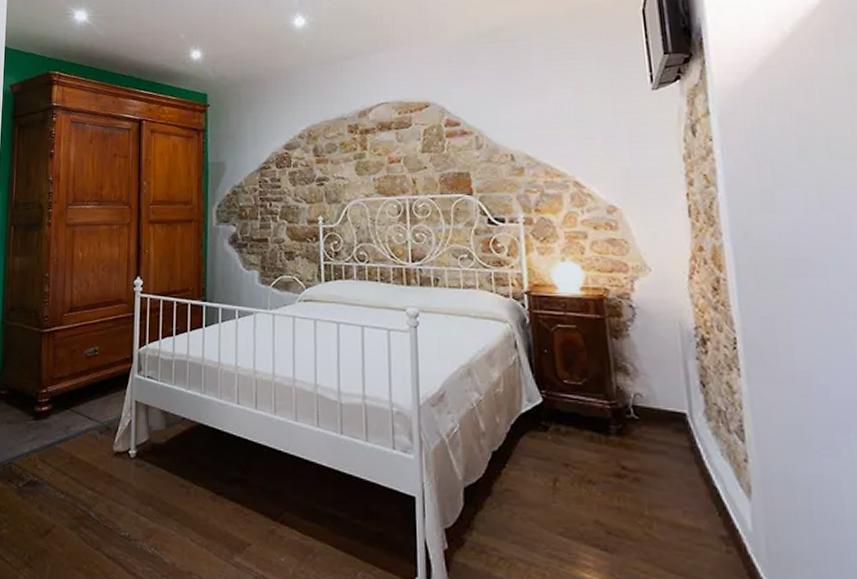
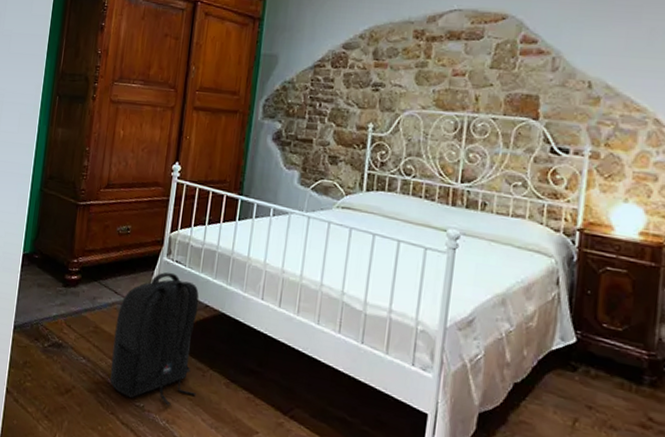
backpack: none [91,389,182,531] -> present [110,272,199,406]

